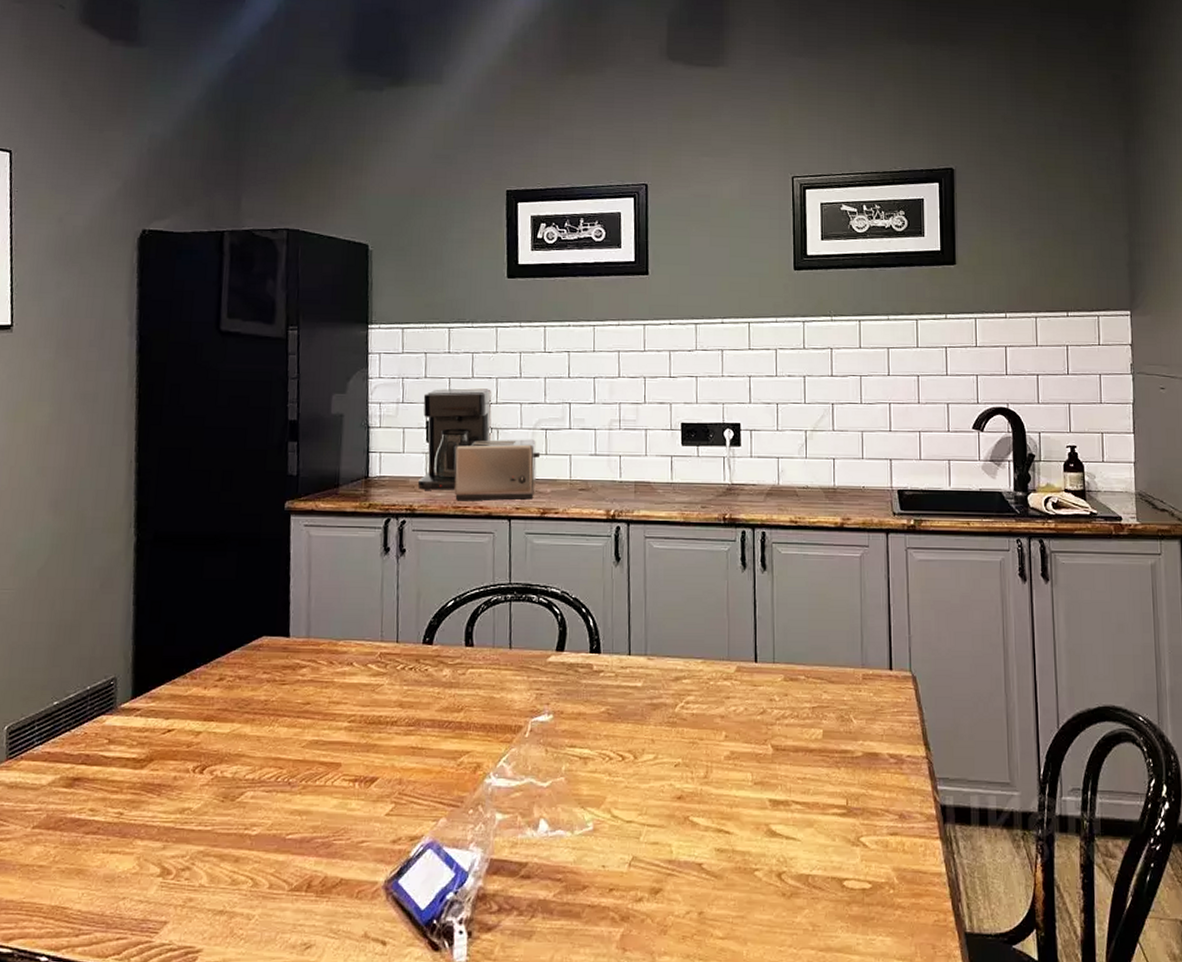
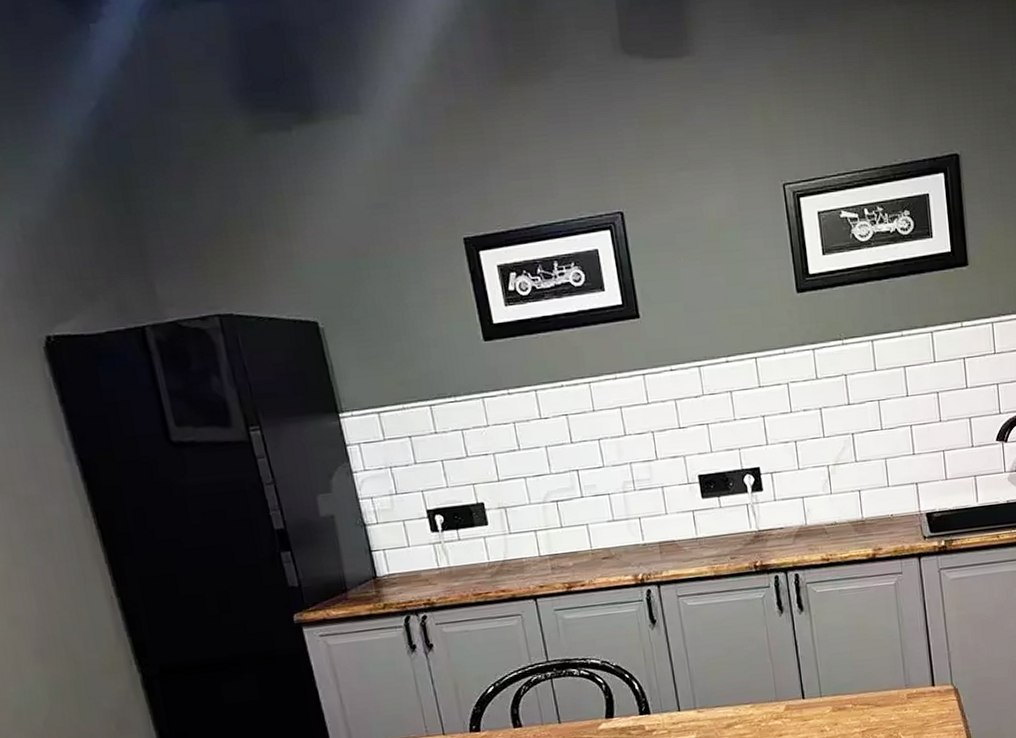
coffee maker: present [418,388,492,490] -> none [417,467,500,582]
toaster: present [453,439,541,501] -> none [463,513,557,588]

